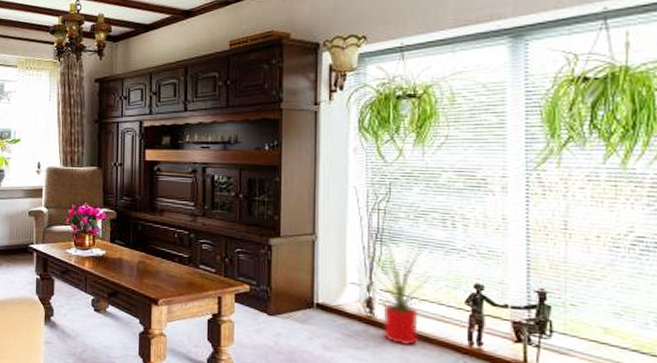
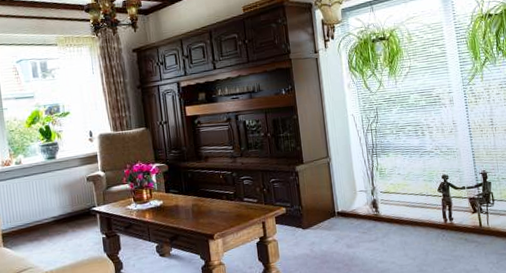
house plant: present [355,236,442,346] -> none [361,150,422,232]

